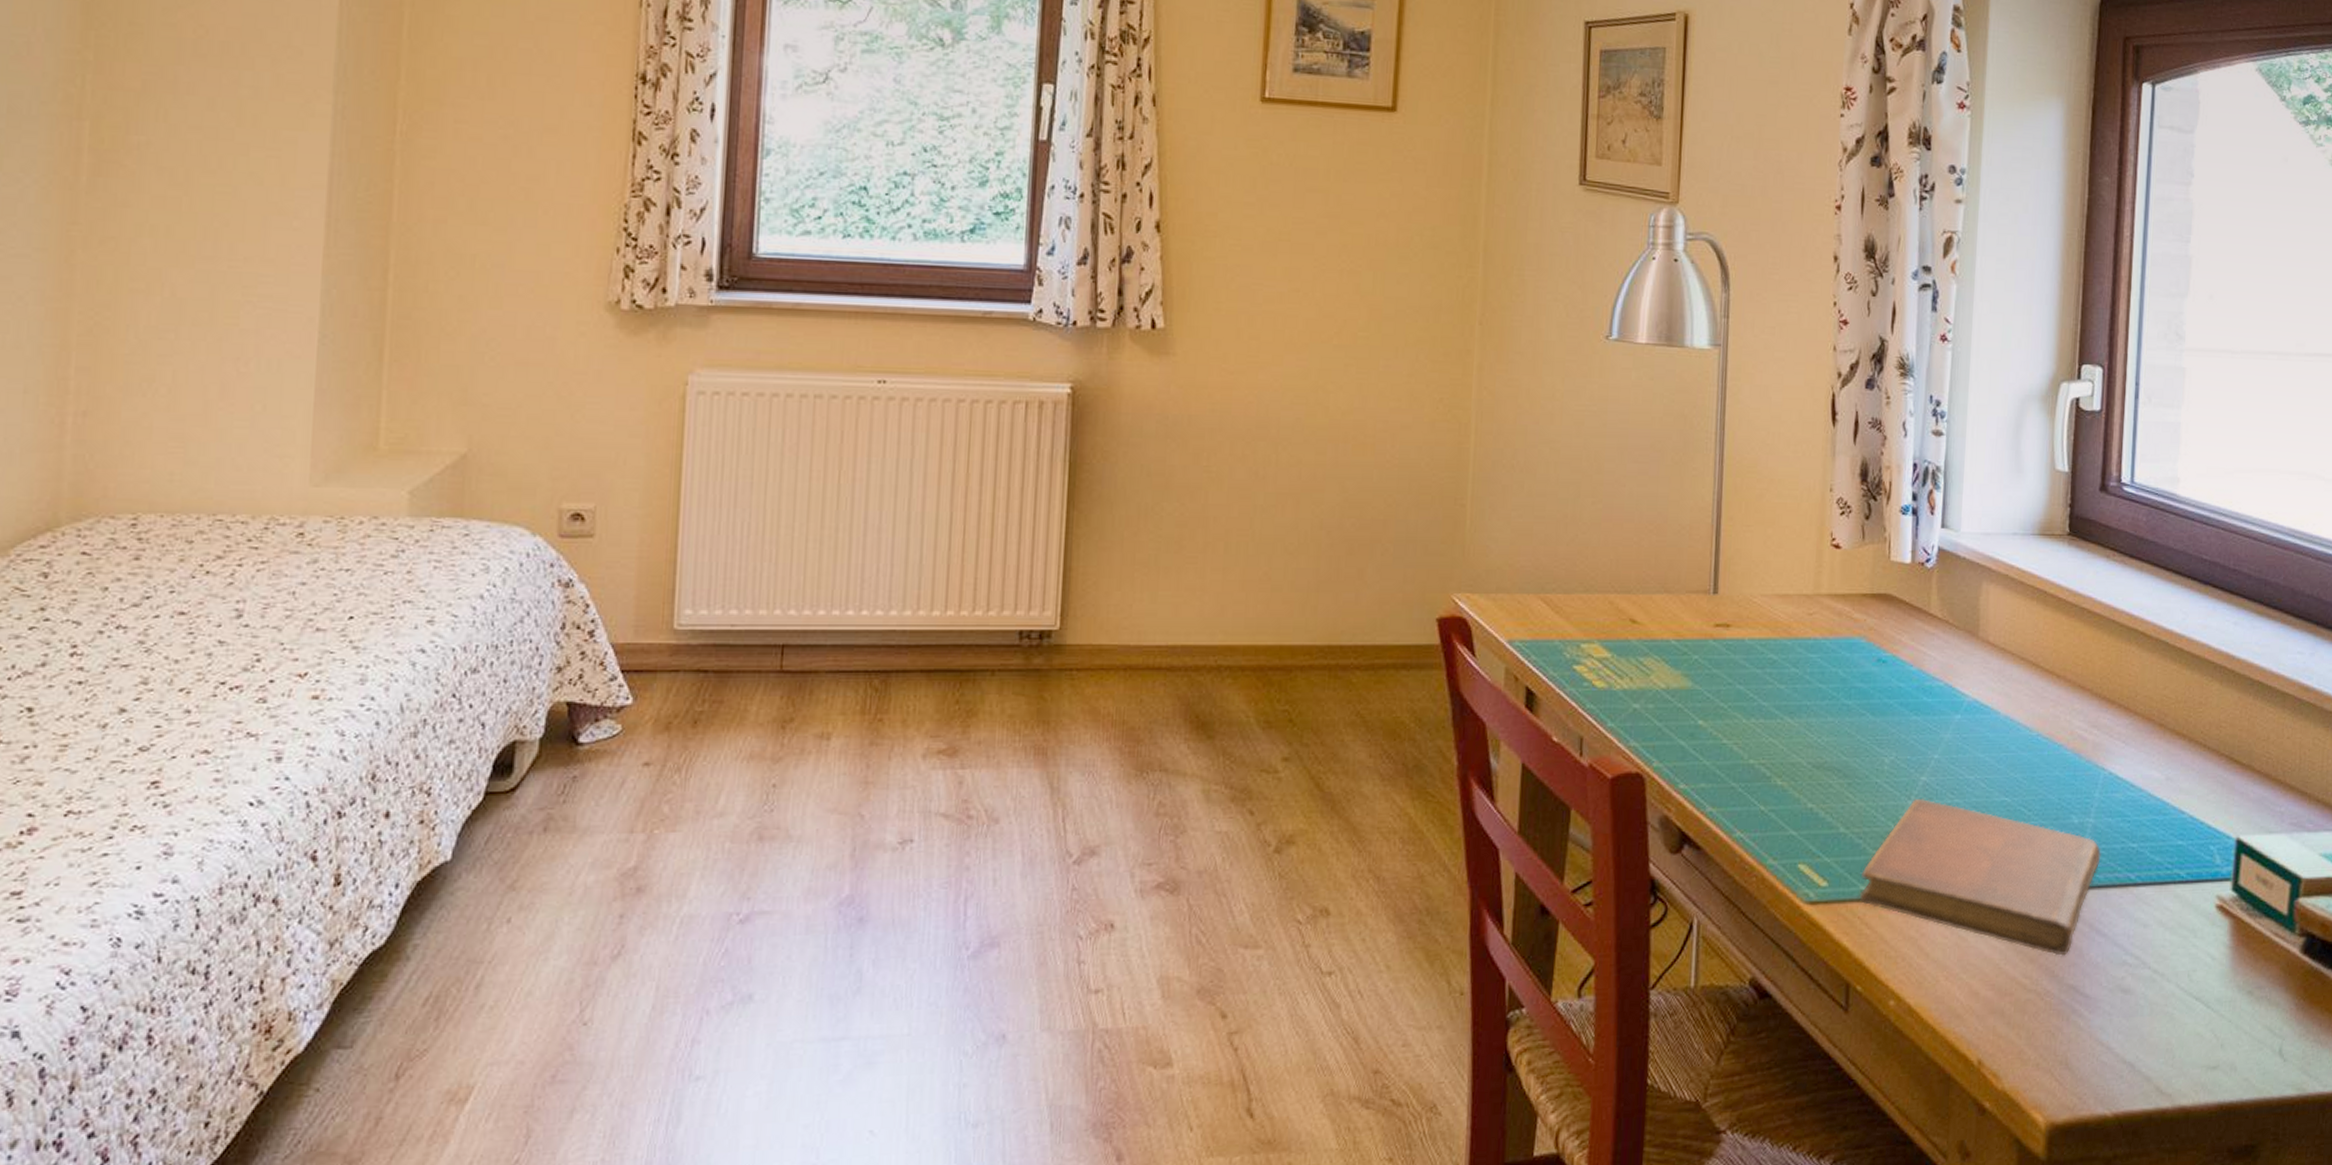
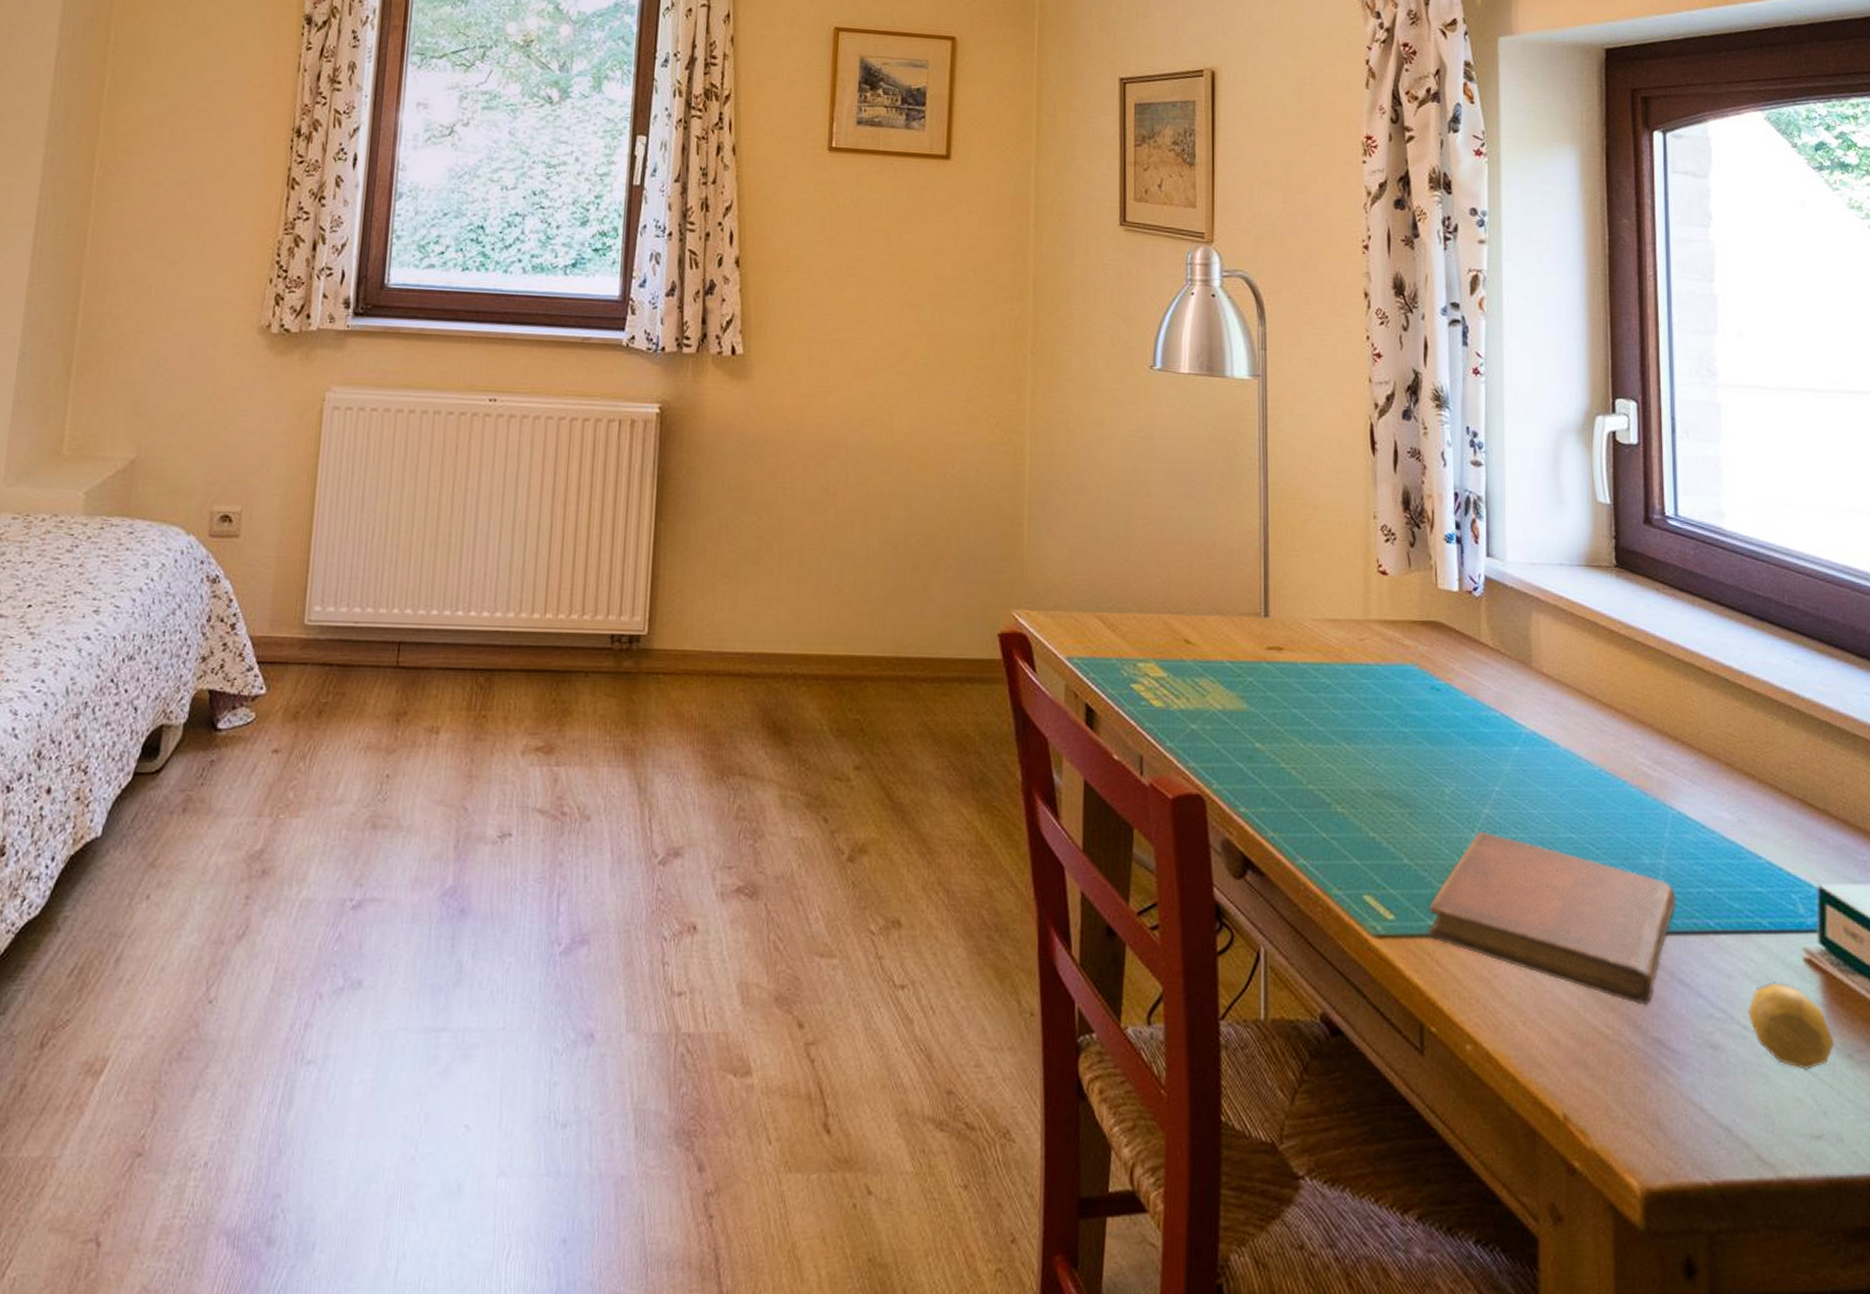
decorative egg: none [2159,928,2237,1007] -> present [1748,982,1834,1070]

